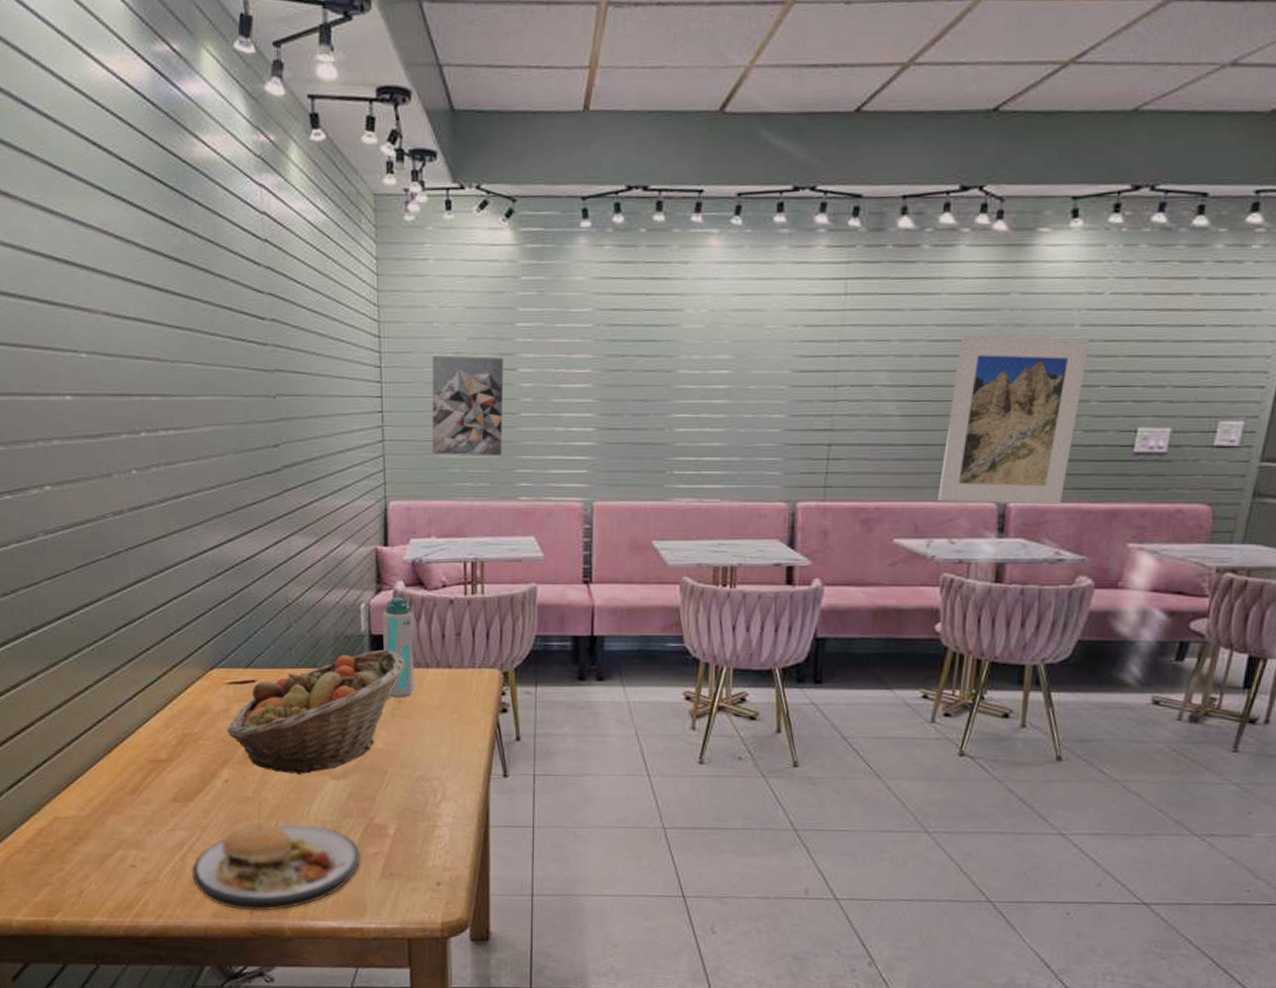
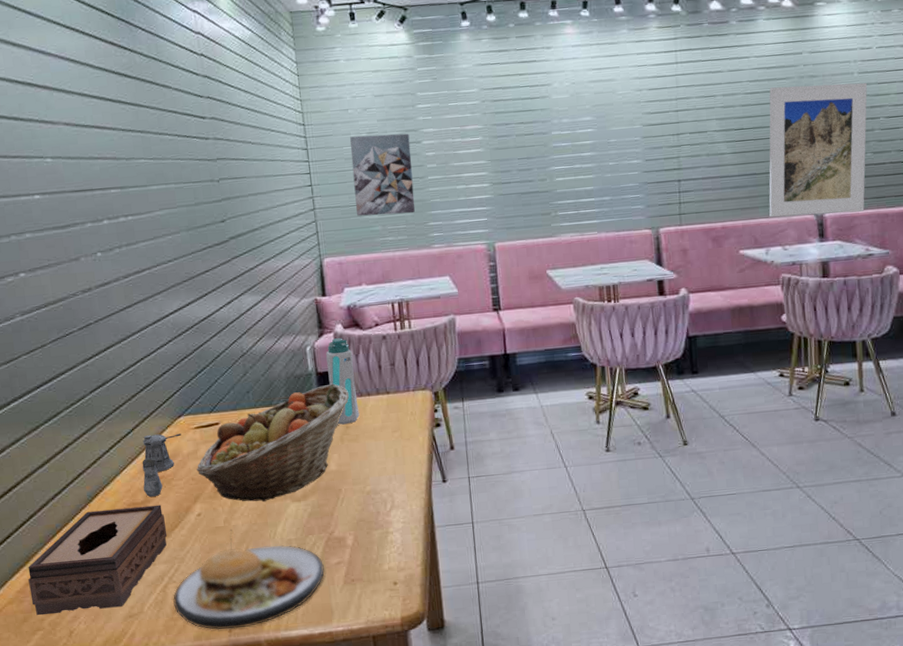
tissue box: none [39,763,190,872] -> present [28,505,167,616]
pepper shaker: none [167,686,213,728] -> present [142,433,182,472]
salt shaker: none [167,710,188,755] -> present [142,457,163,497]

